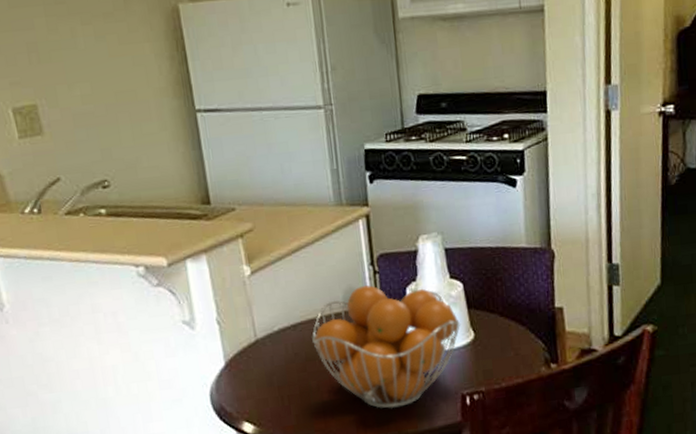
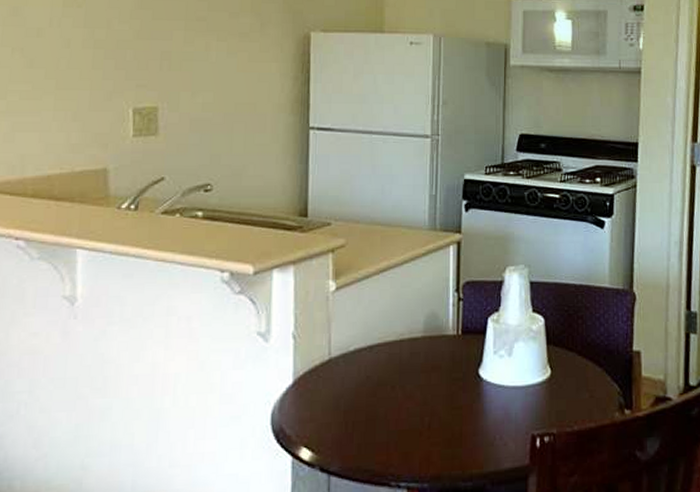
fruit basket: present [312,285,460,409] -> none [387,312,538,445]

